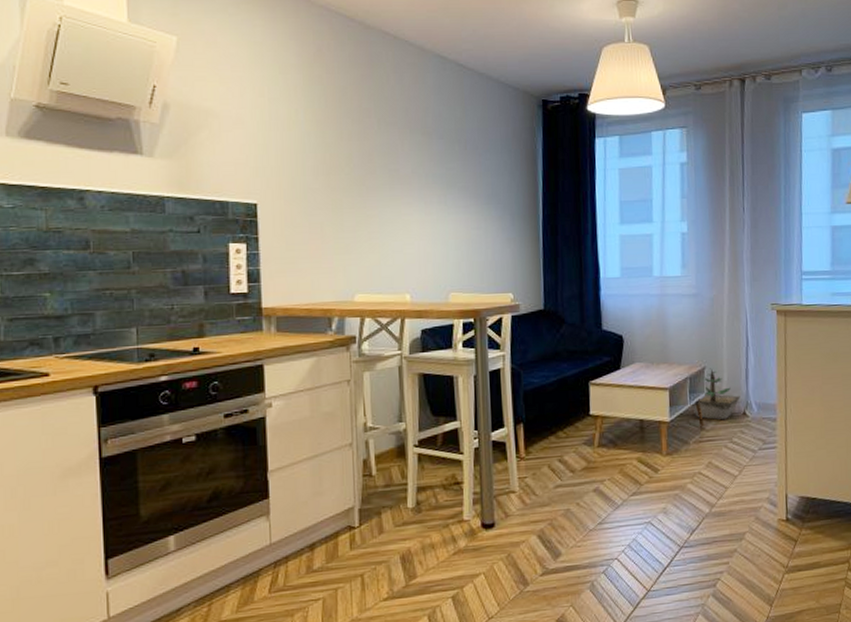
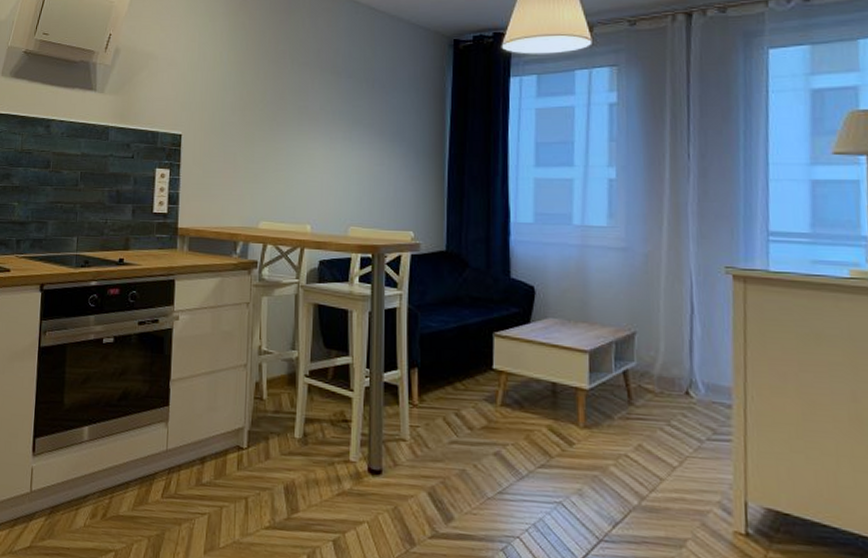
potted plant: present [689,368,740,420] -> none [615,334,682,398]

